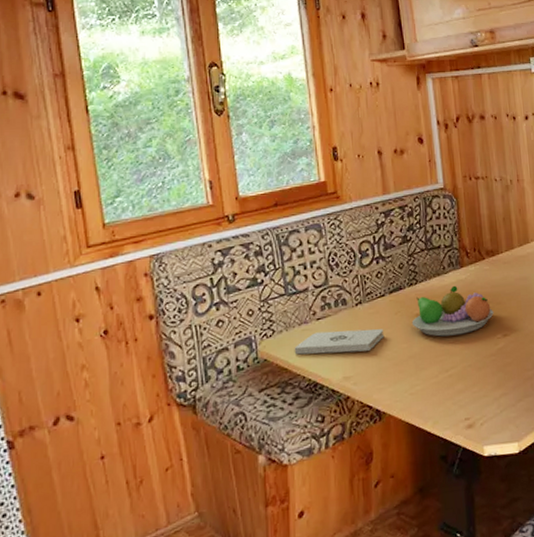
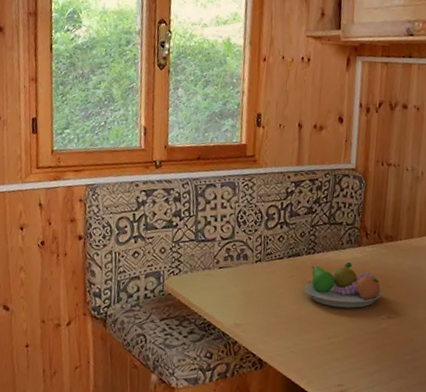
notepad: present [294,328,385,355] -> none [195,279,278,305]

